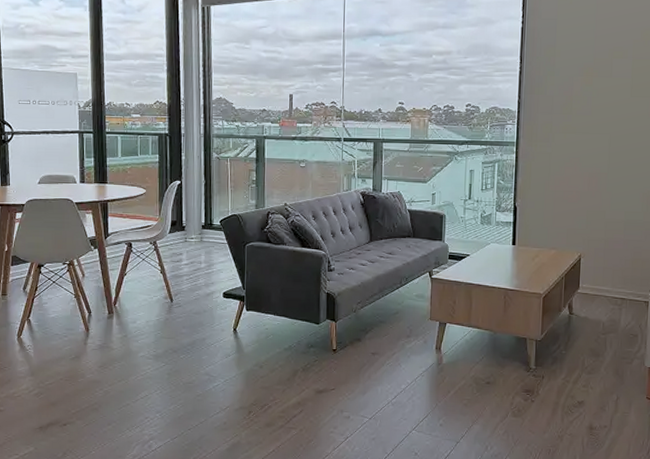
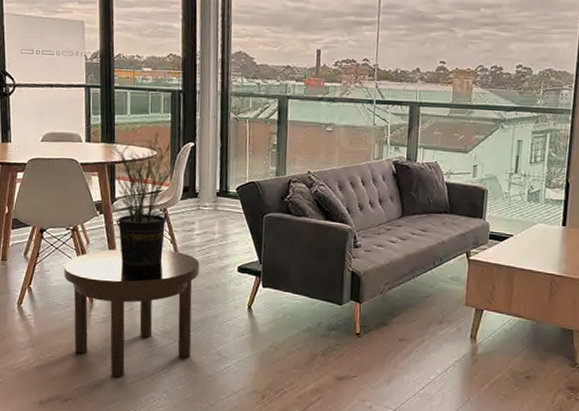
side table: none [61,280,188,400] -> present [64,248,200,377]
potted plant: none [96,172,171,296] -> present [103,132,184,267]

